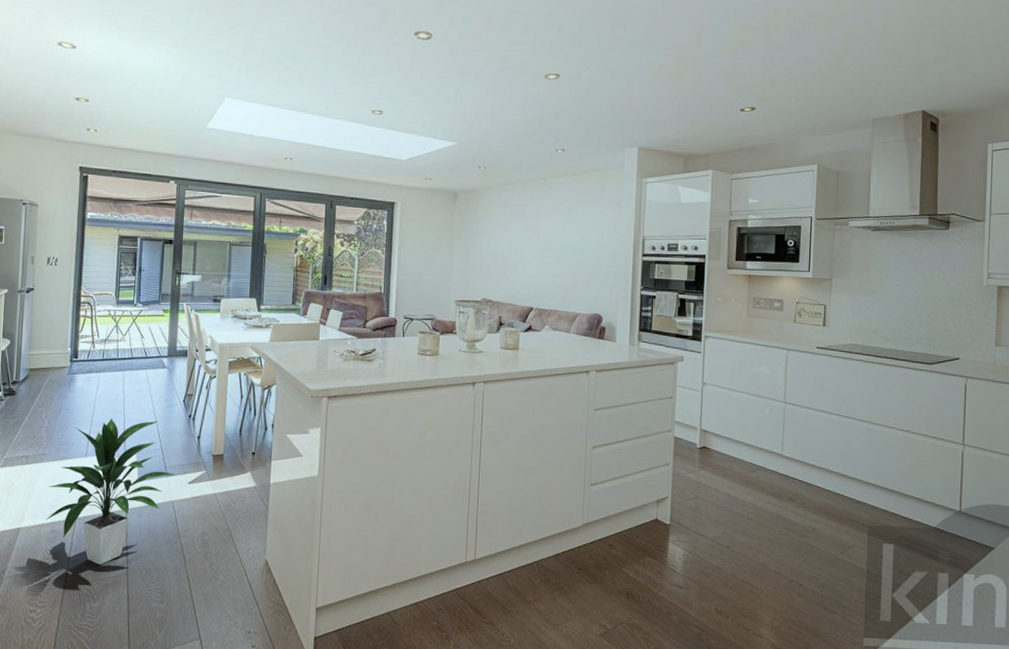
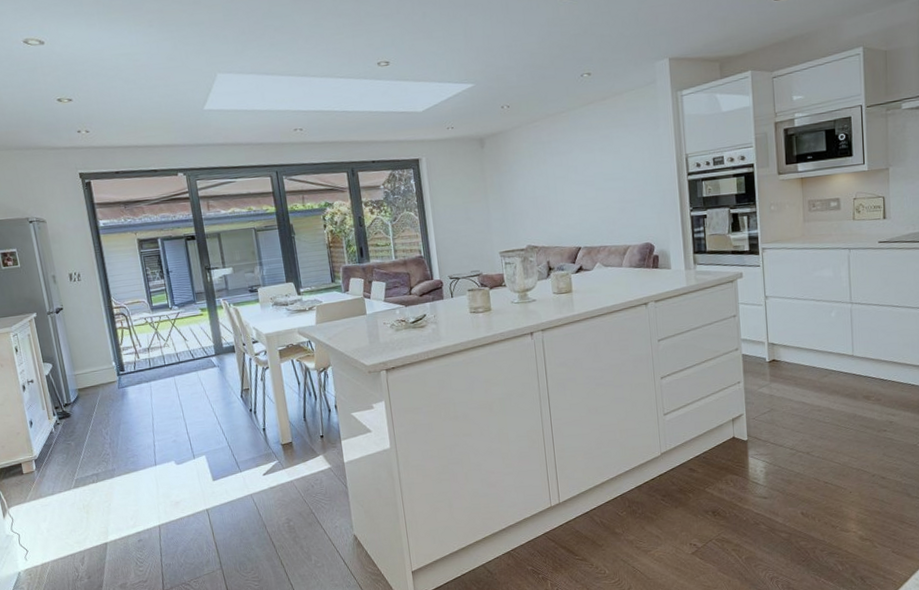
indoor plant: present [45,418,176,565] -> none [125,419,249,565]

